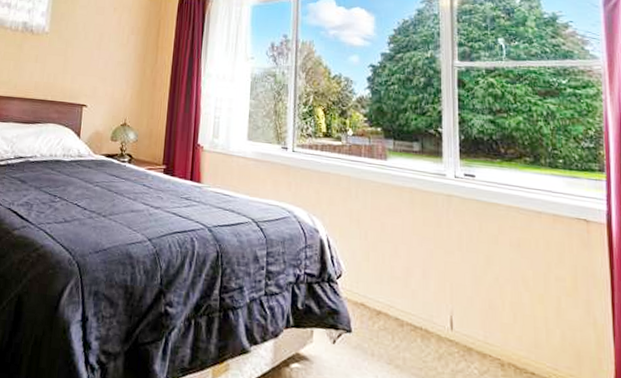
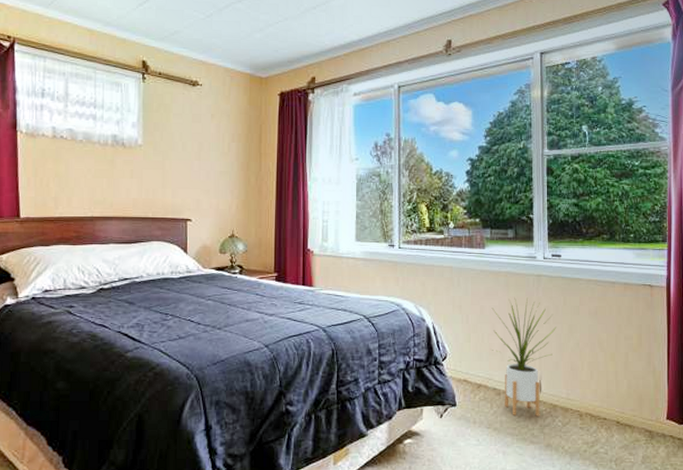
house plant: none [393,217,471,359] -> present [491,297,557,416]

